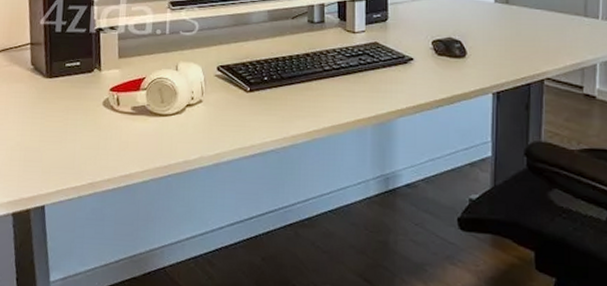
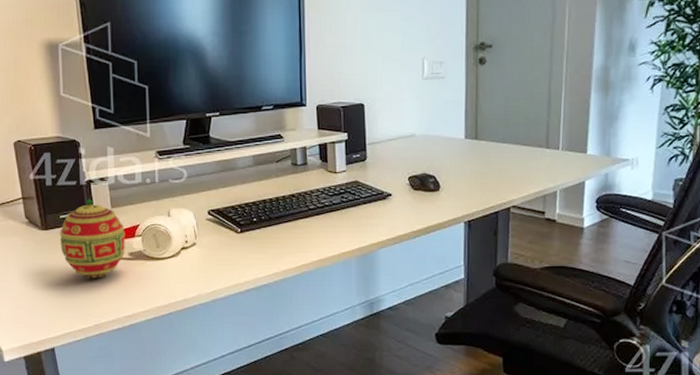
decorative egg: none [63,47,130,132] -> present [60,198,125,278]

